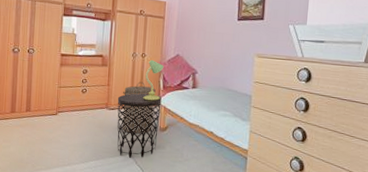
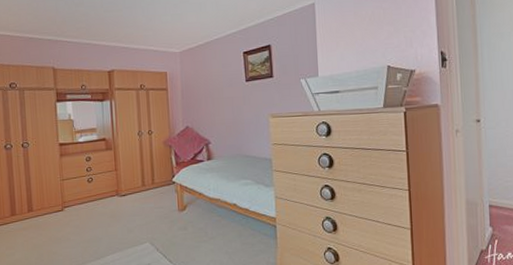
side table: present [117,93,162,158] -> none [127,174,177,246]
laundry hamper: present [122,81,156,134] -> none [133,161,170,219]
table lamp: present [143,59,164,101] -> none [154,135,175,181]

